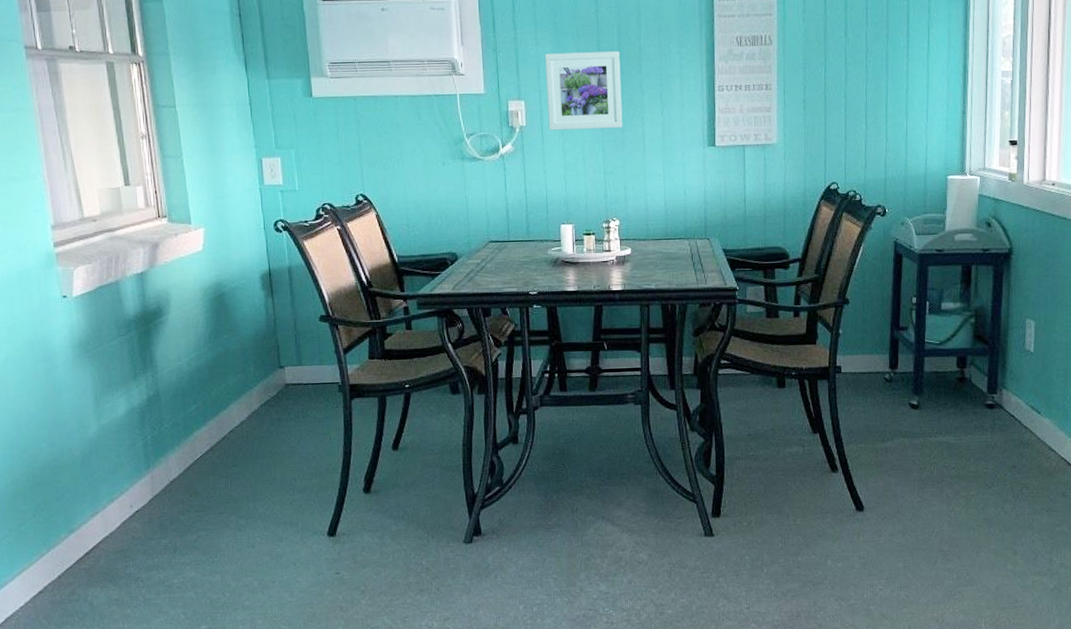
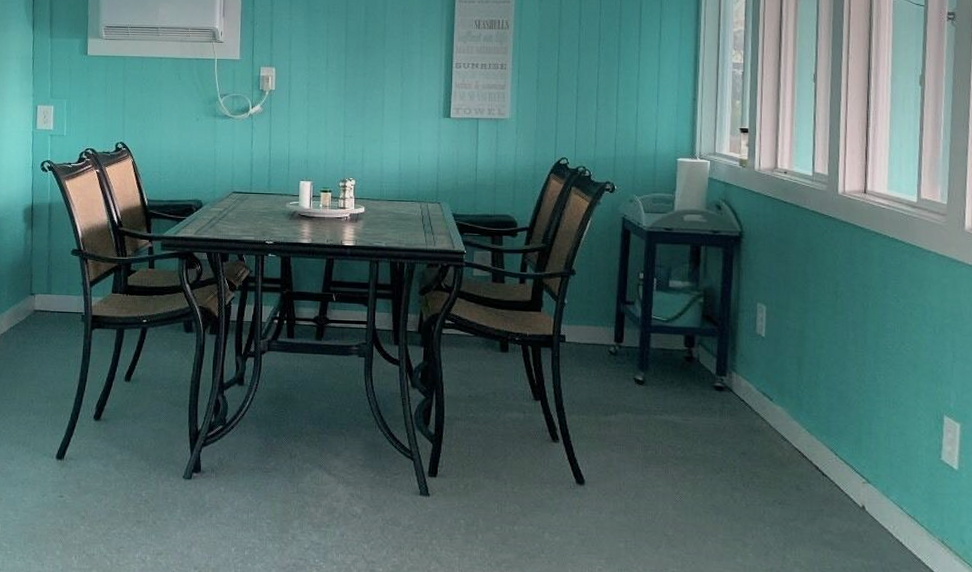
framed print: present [544,51,623,131] -> none [296,27,366,97]

